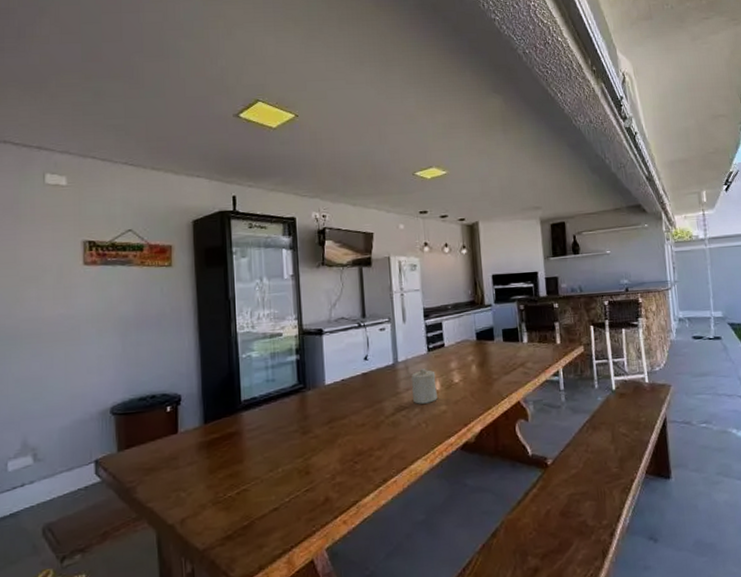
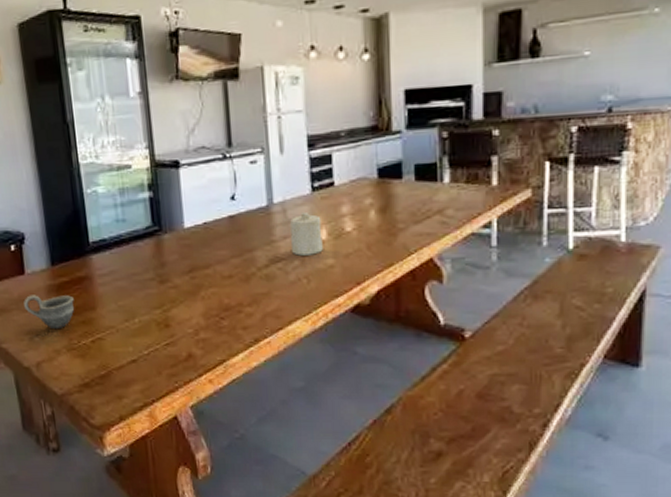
cup: none [174,450,223,485] -> present [24,295,75,330]

